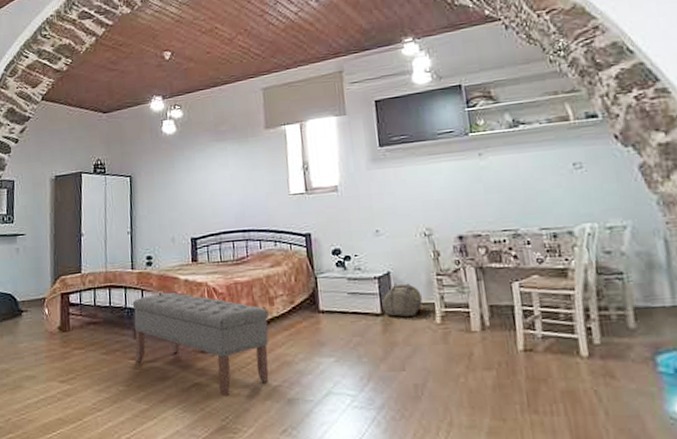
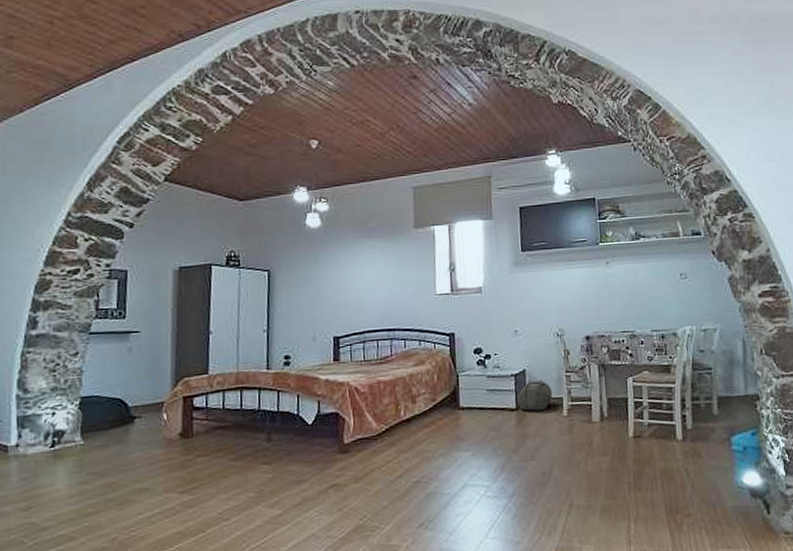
bench: present [132,293,269,397] -> none [266,393,410,496]

